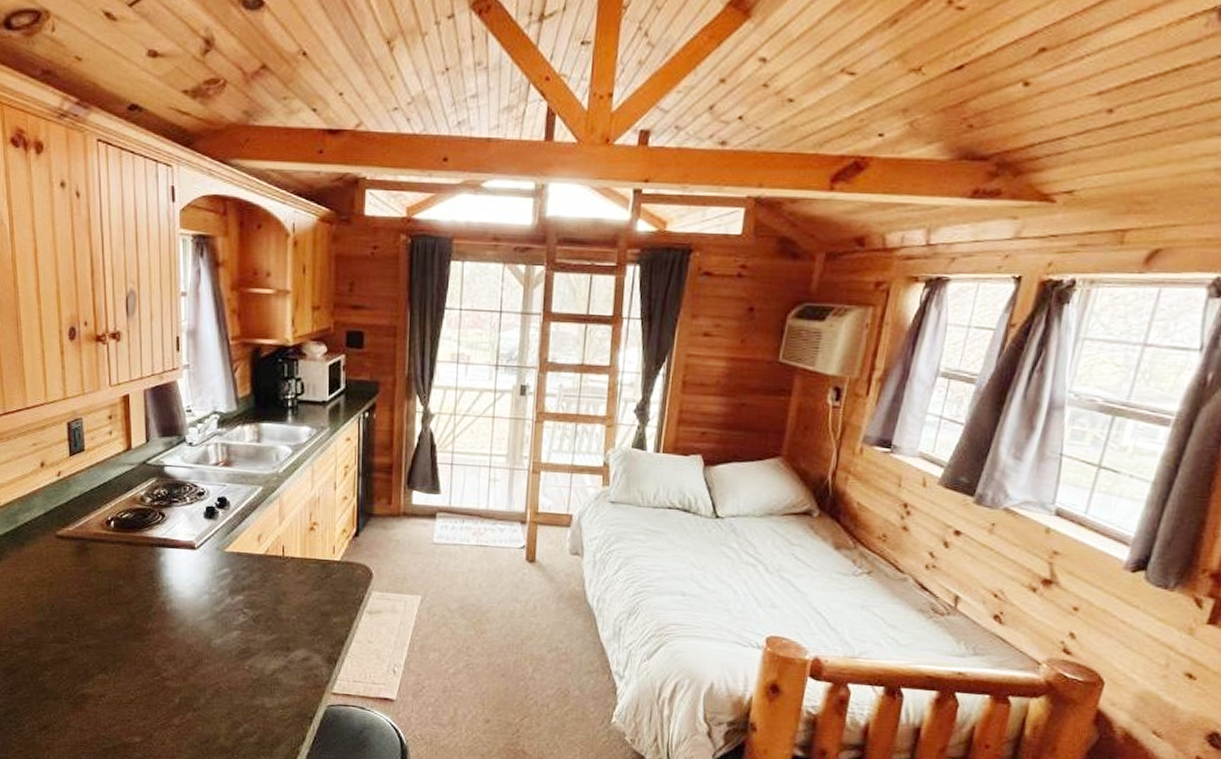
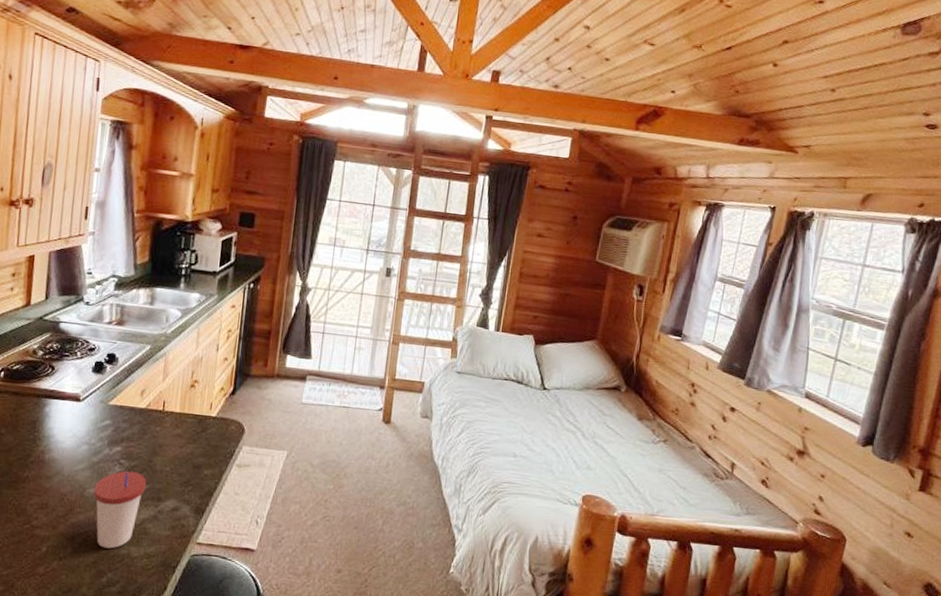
cup: none [220,620,274,700] -> present [94,471,147,549]

